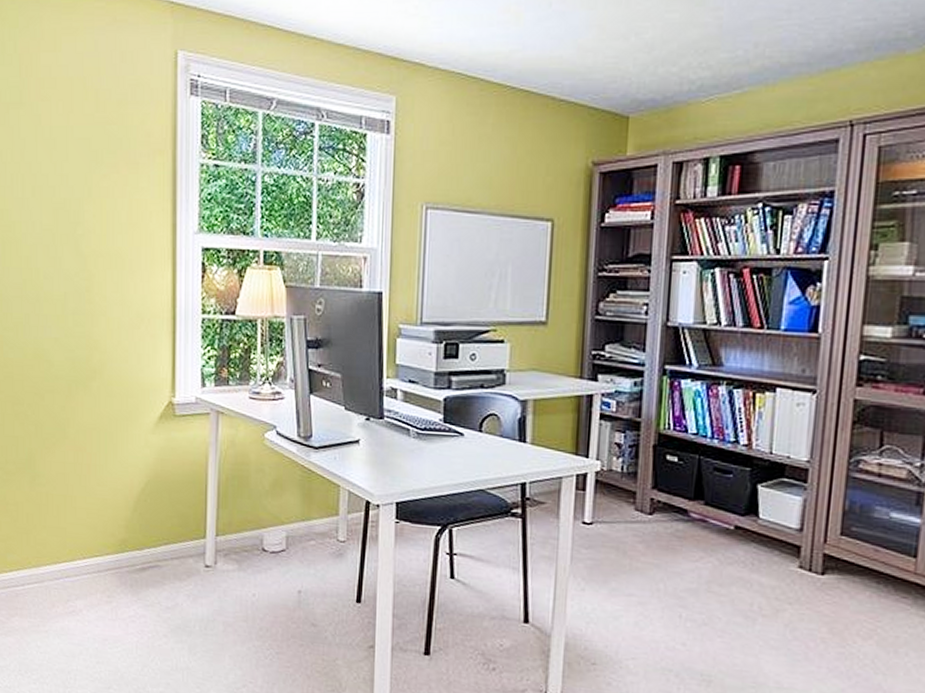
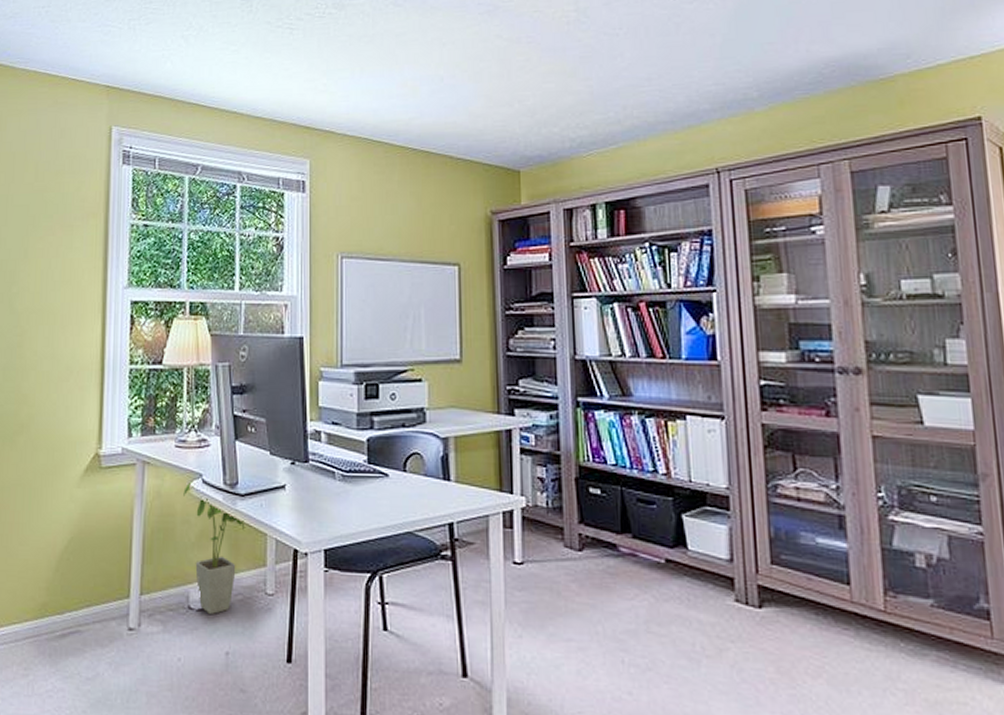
house plant: none [257,432,317,557] -> present [183,481,244,614]

